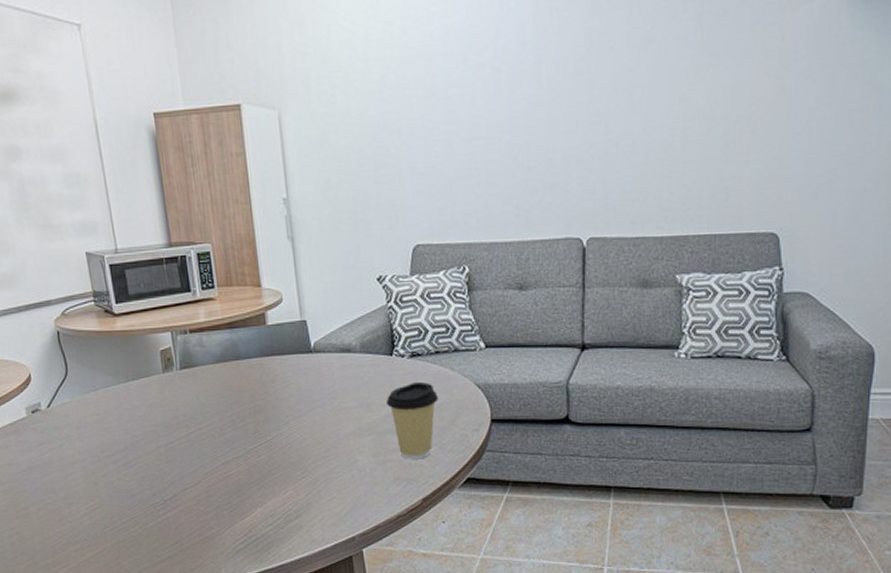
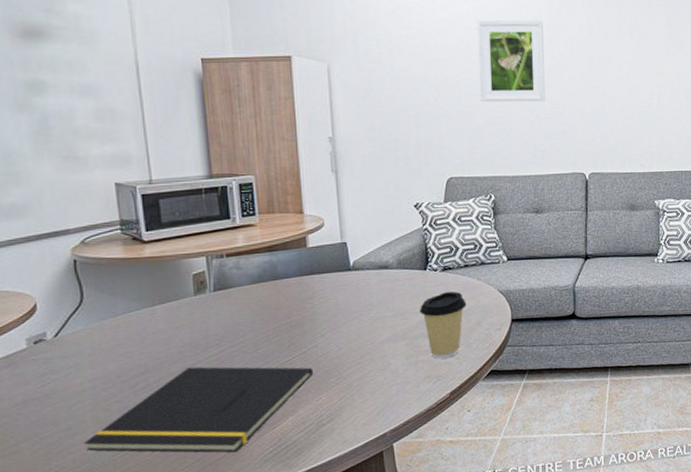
notepad: none [79,447,280,539] -> present [84,366,314,453]
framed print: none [445,36,530,150] -> present [477,20,545,102]

